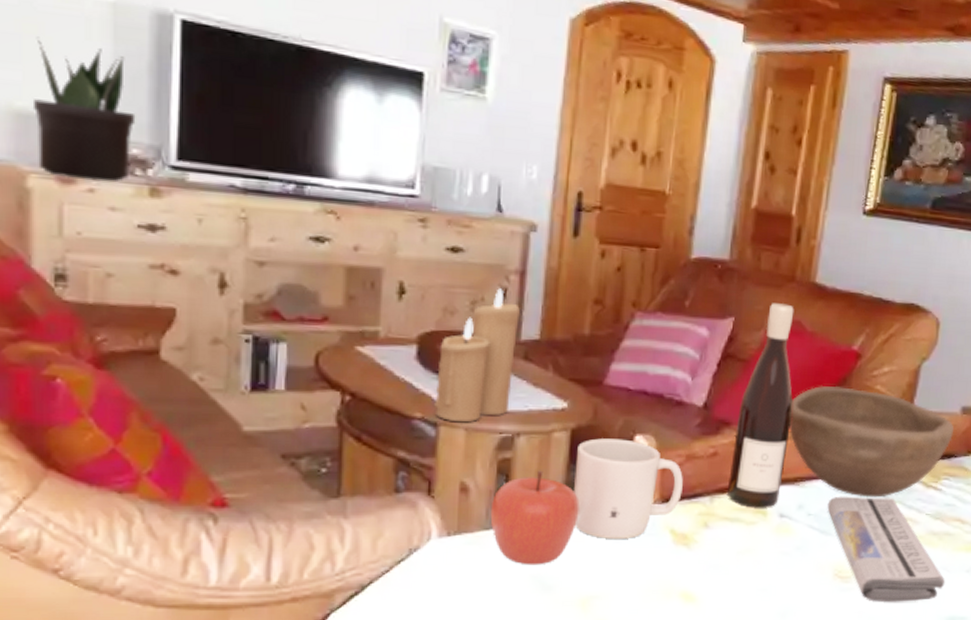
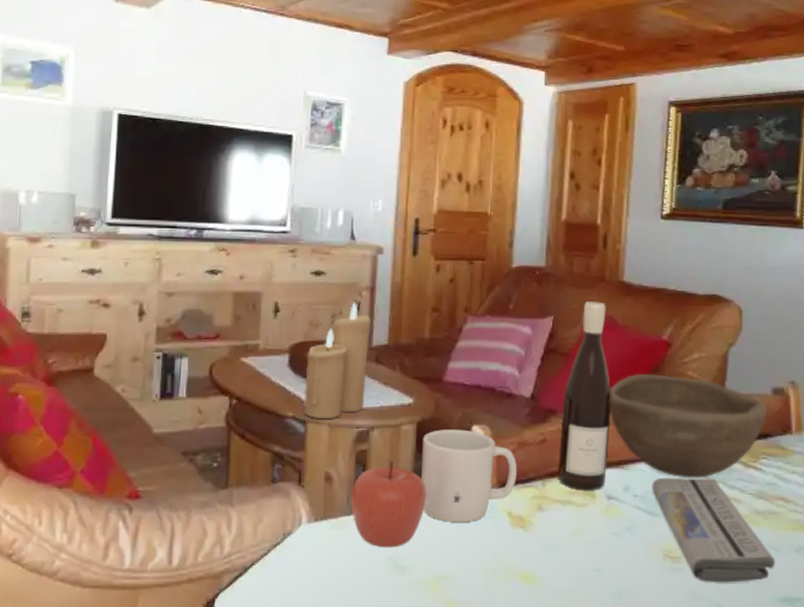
planter: present [32,37,136,183] -> none [14,136,84,239]

